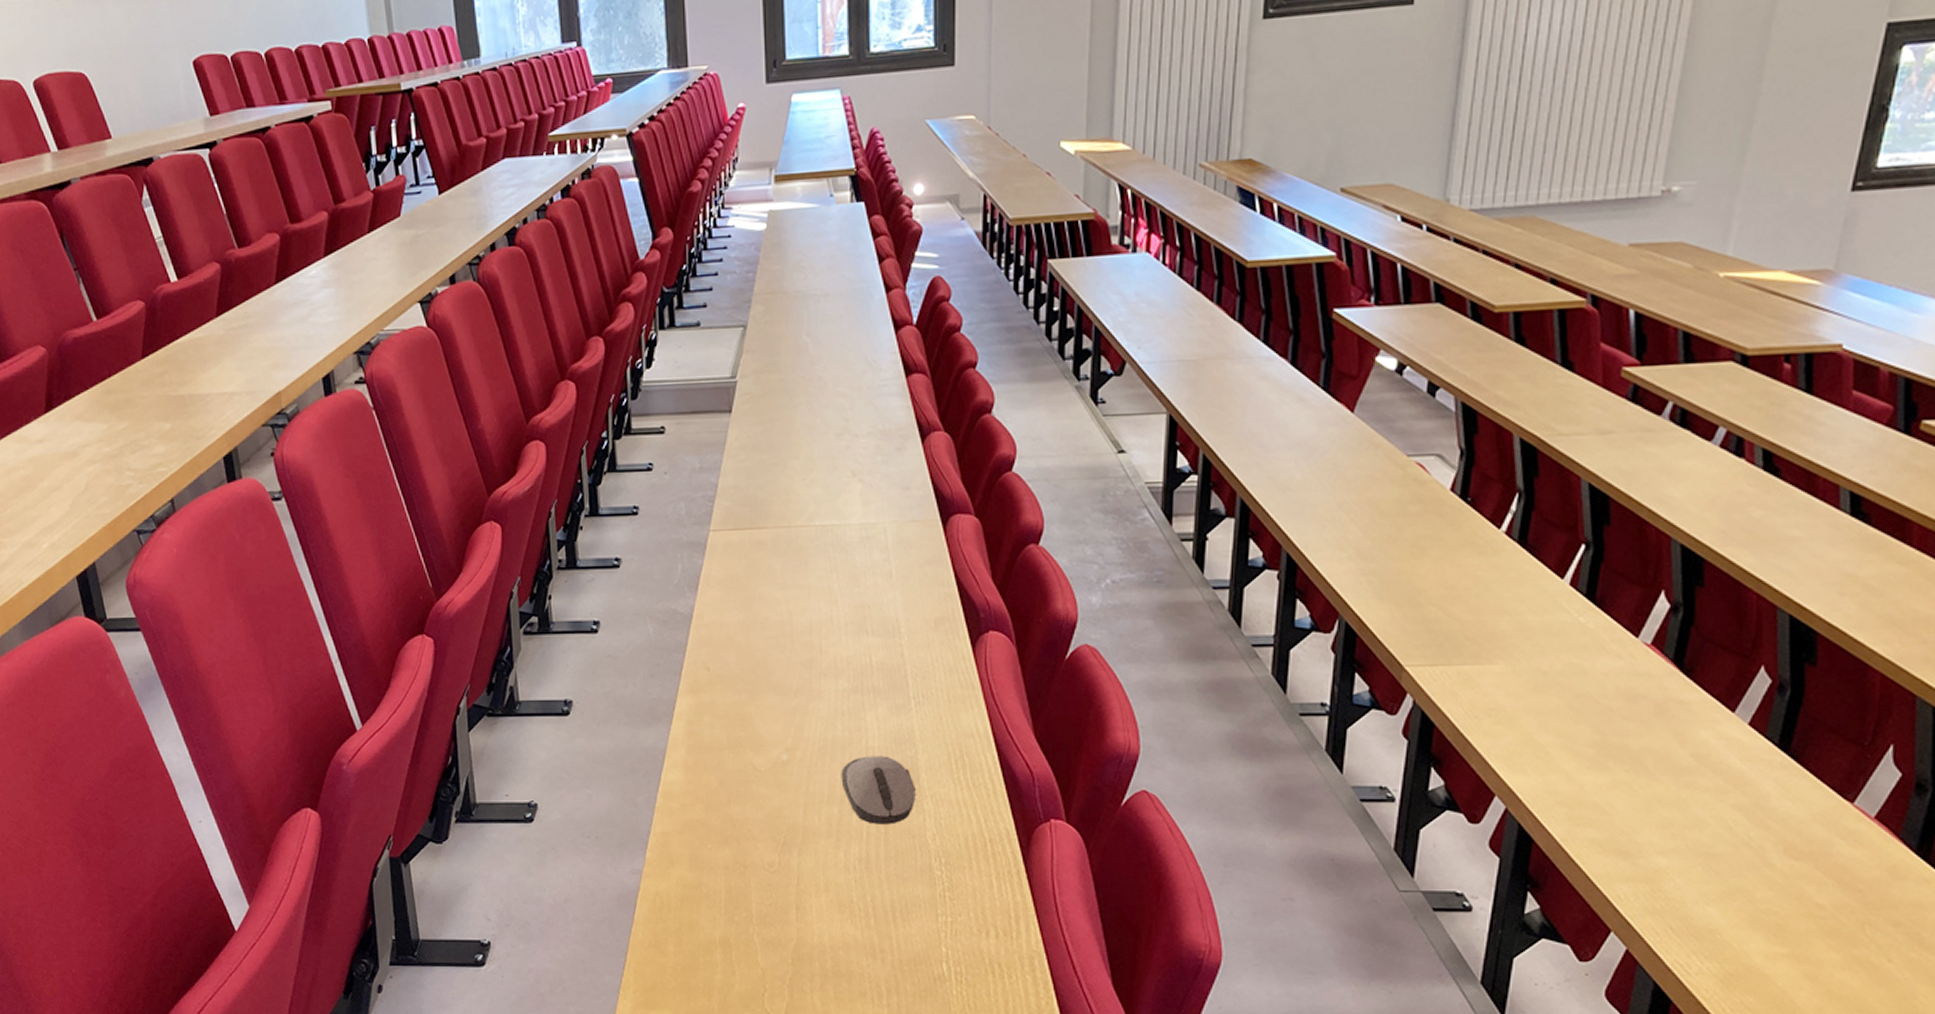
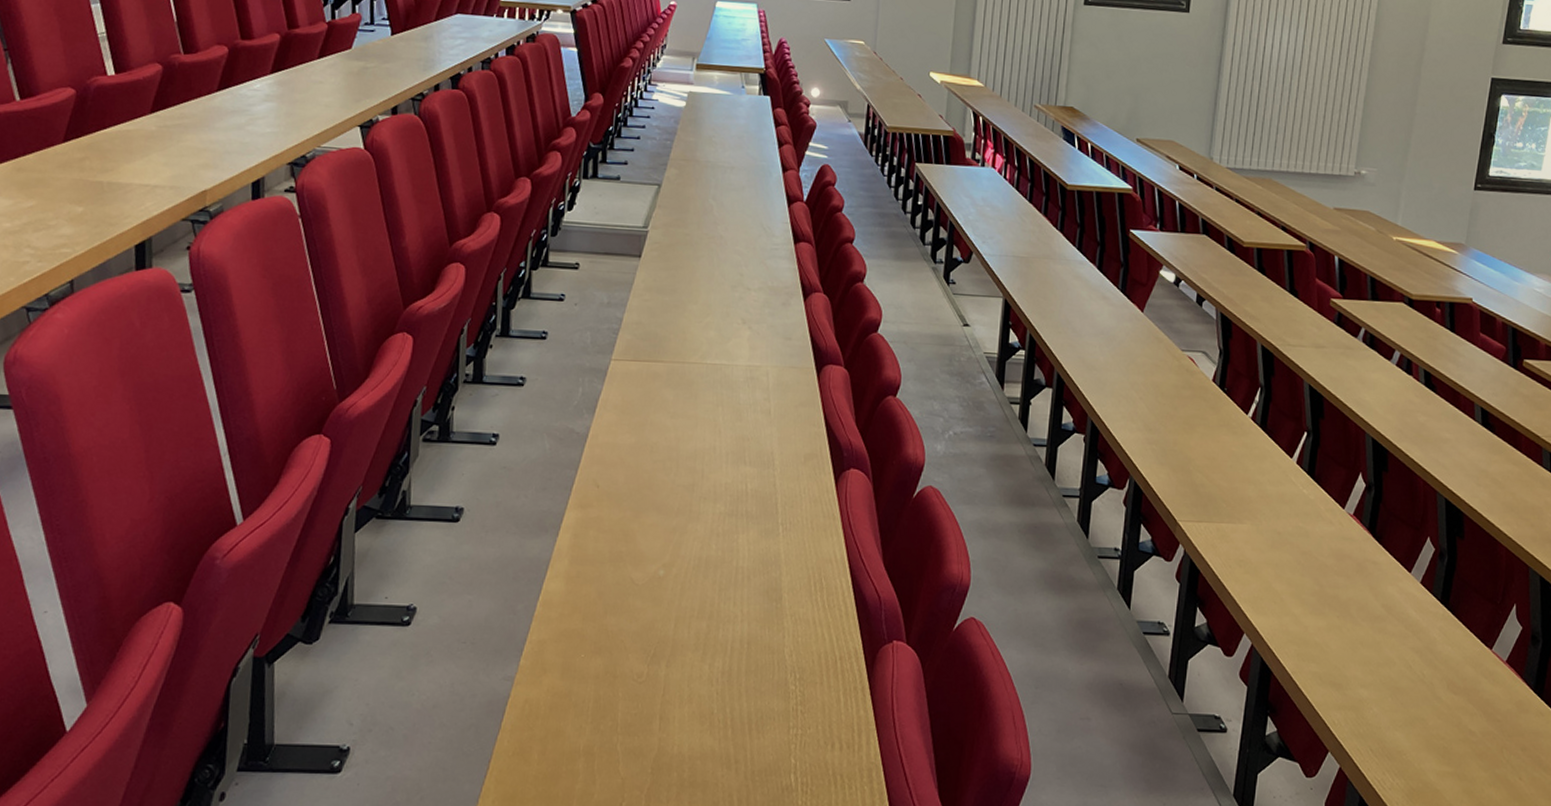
computer mouse: present [841,756,916,825] -> none [711,575,778,640]

